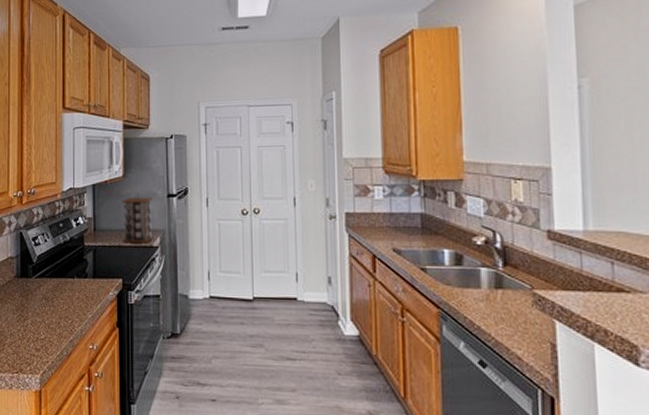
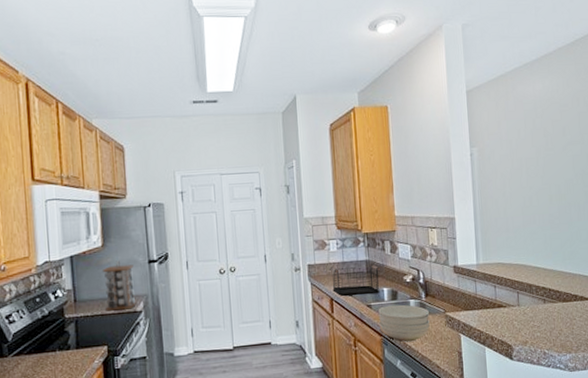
dish rack: none [373,217,441,256] -> present [330,264,381,296]
bowl: none [435,271,509,321] -> present [378,304,430,342]

